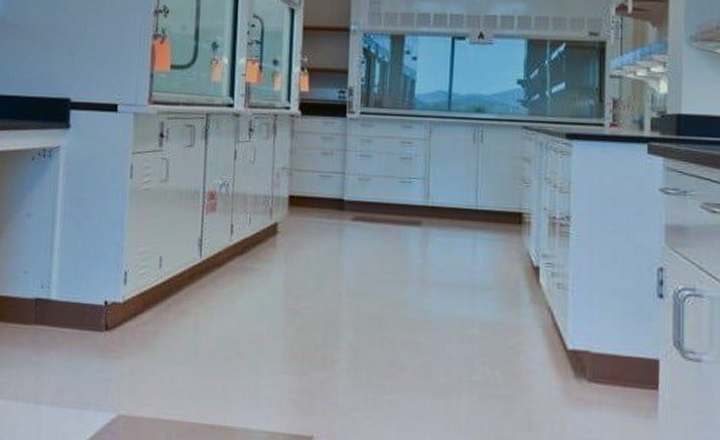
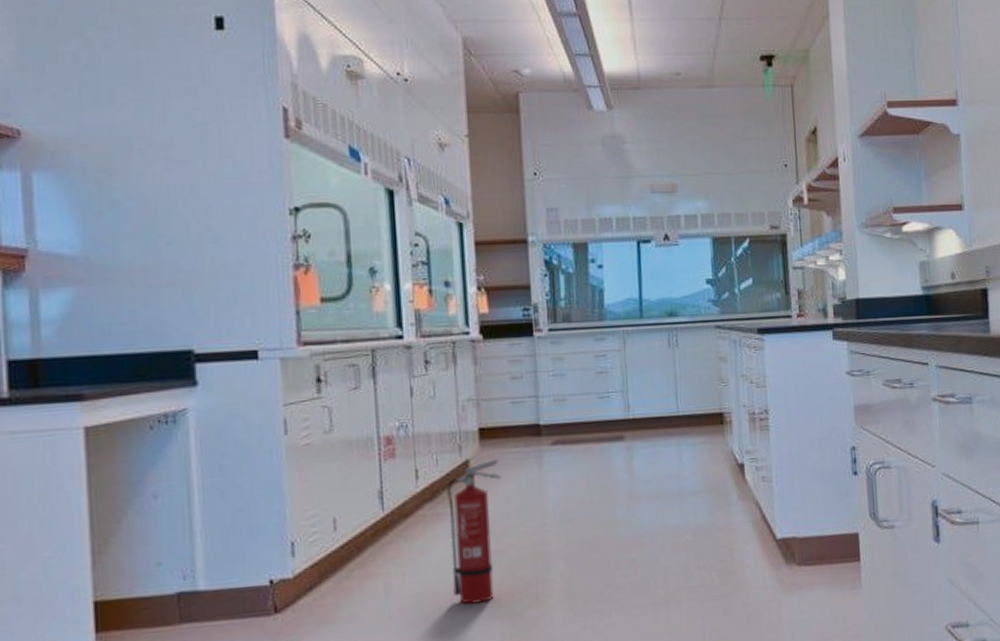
fire extinguisher: none [251,225,305,356] -> present [446,459,502,604]

